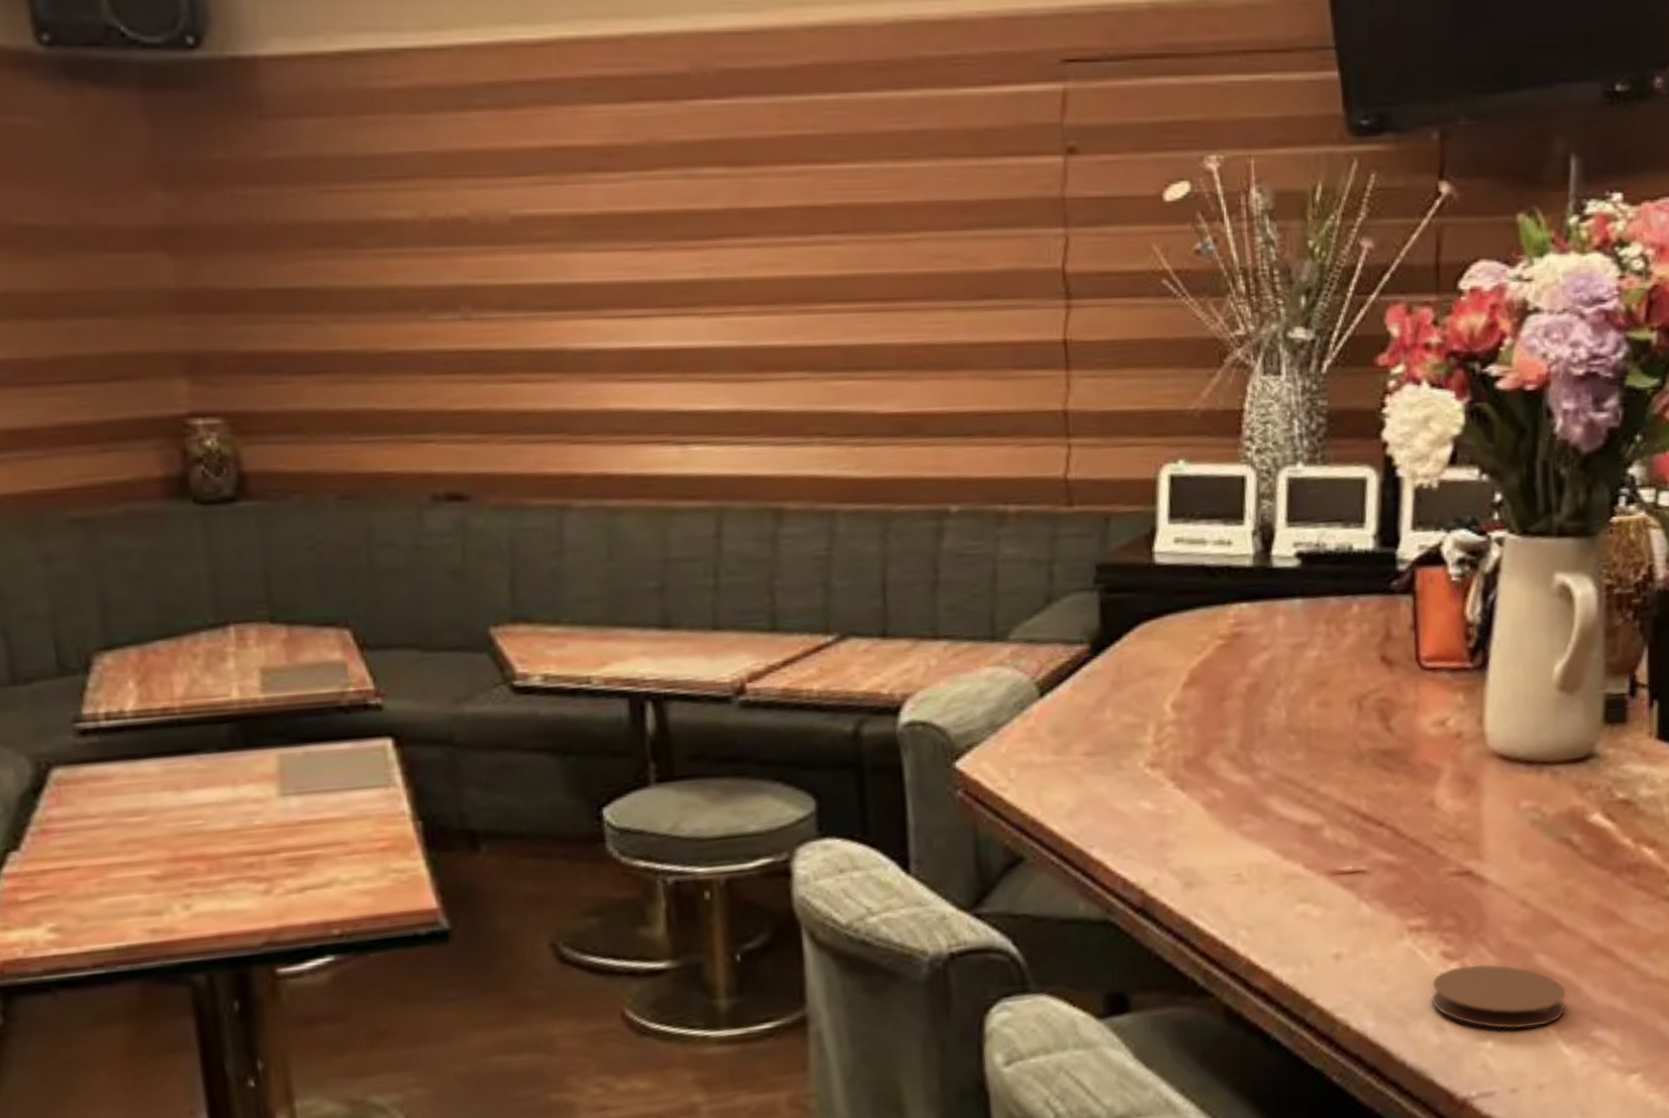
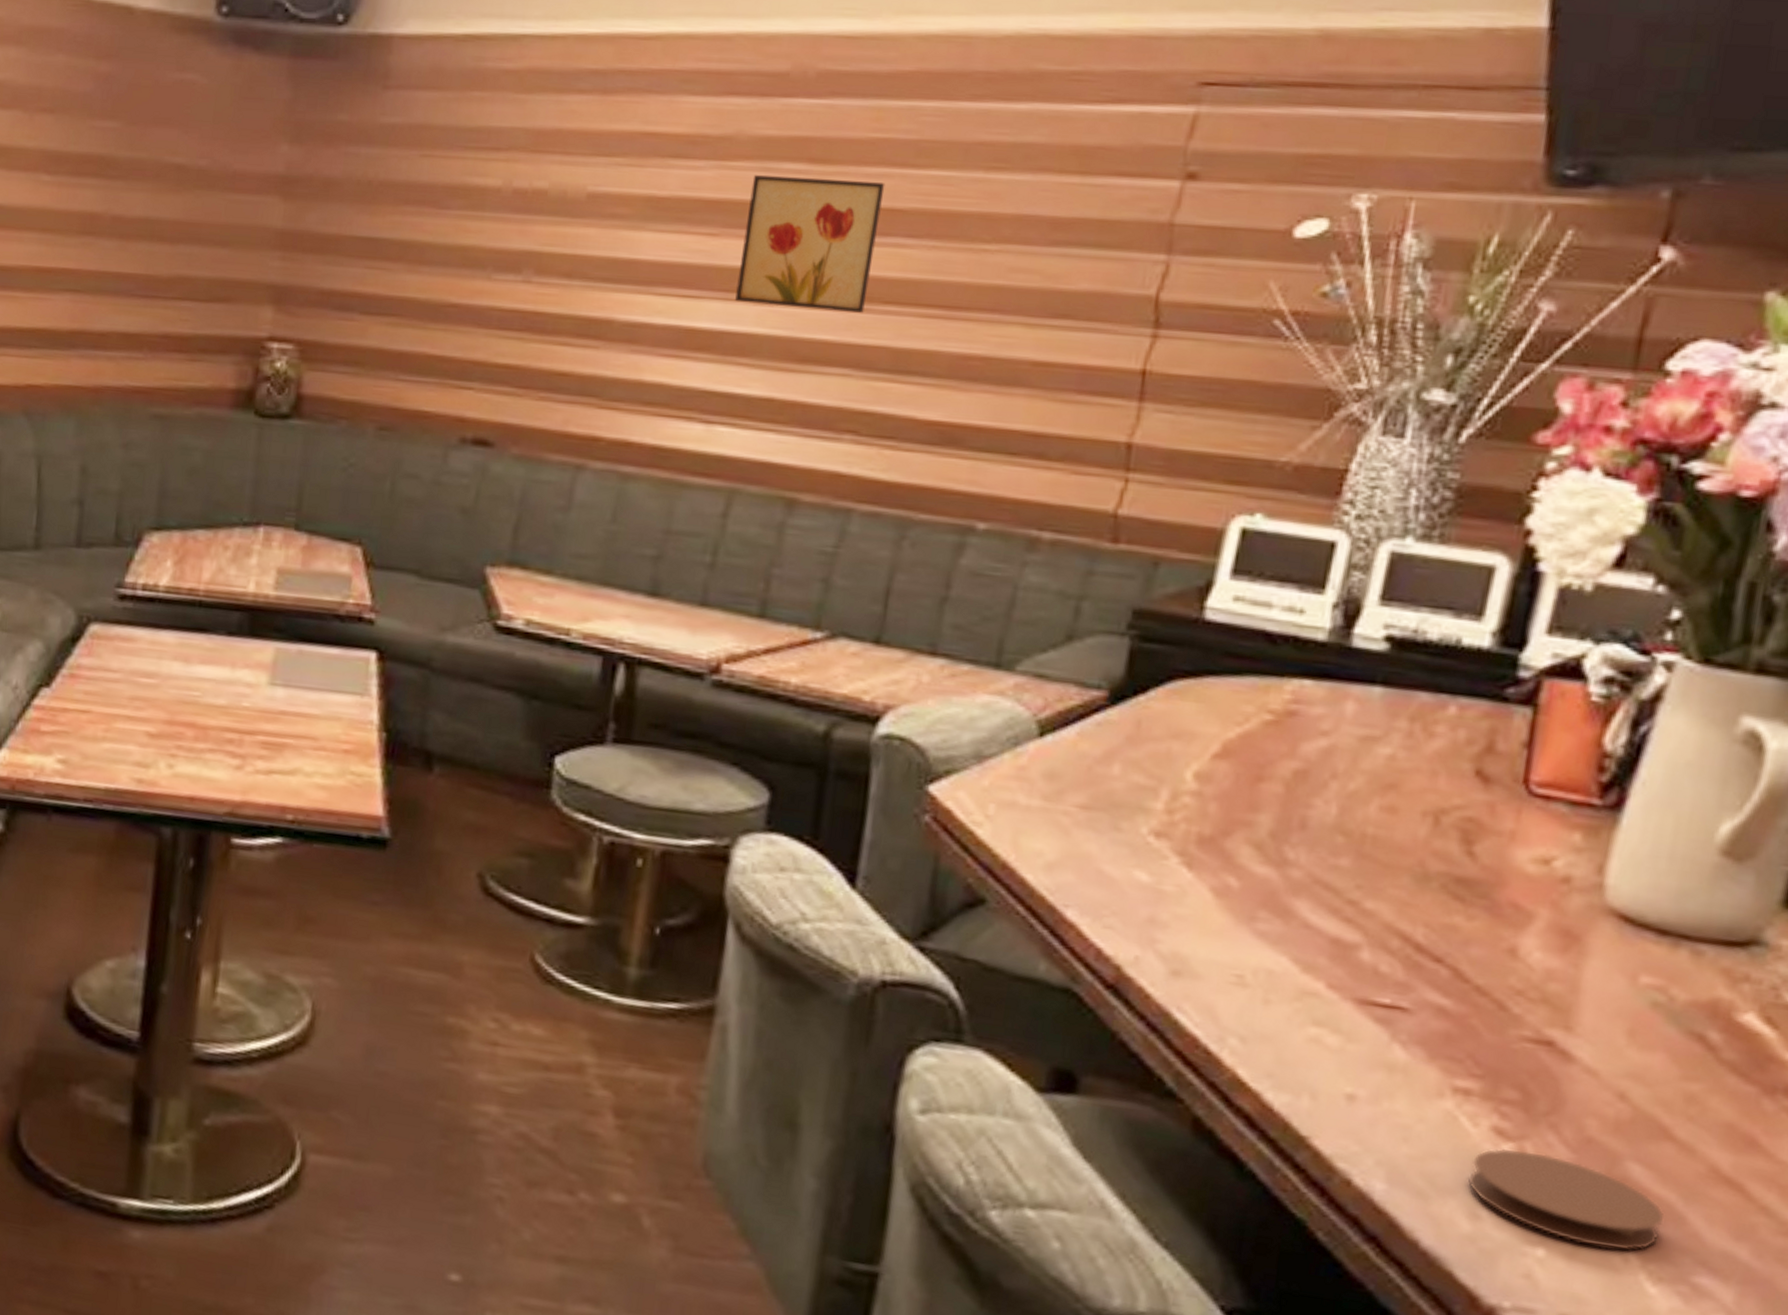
wall art: none [675,181,809,317] -> present [735,175,886,313]

